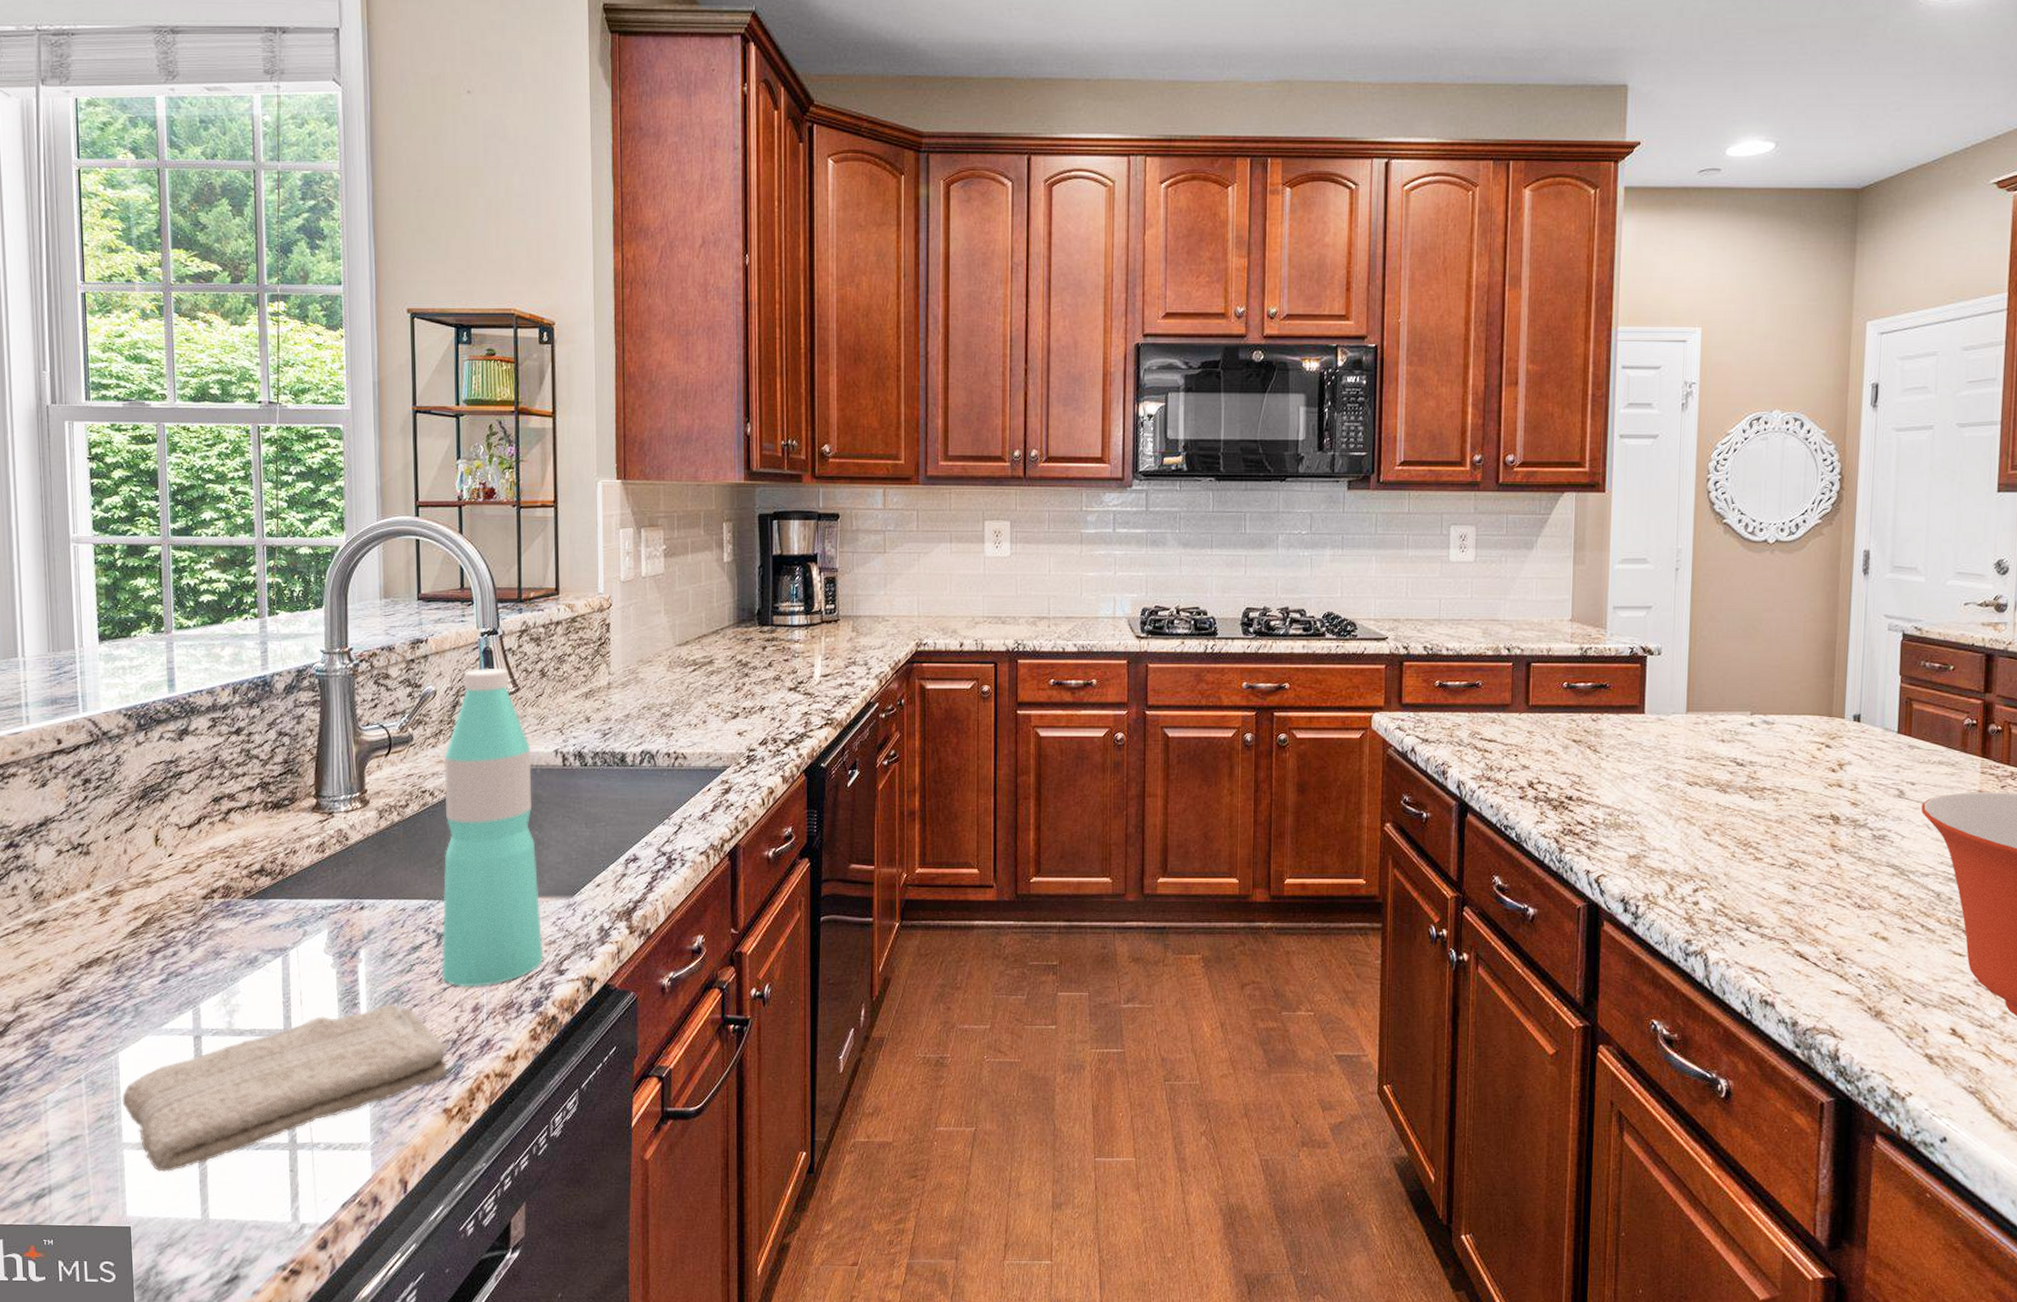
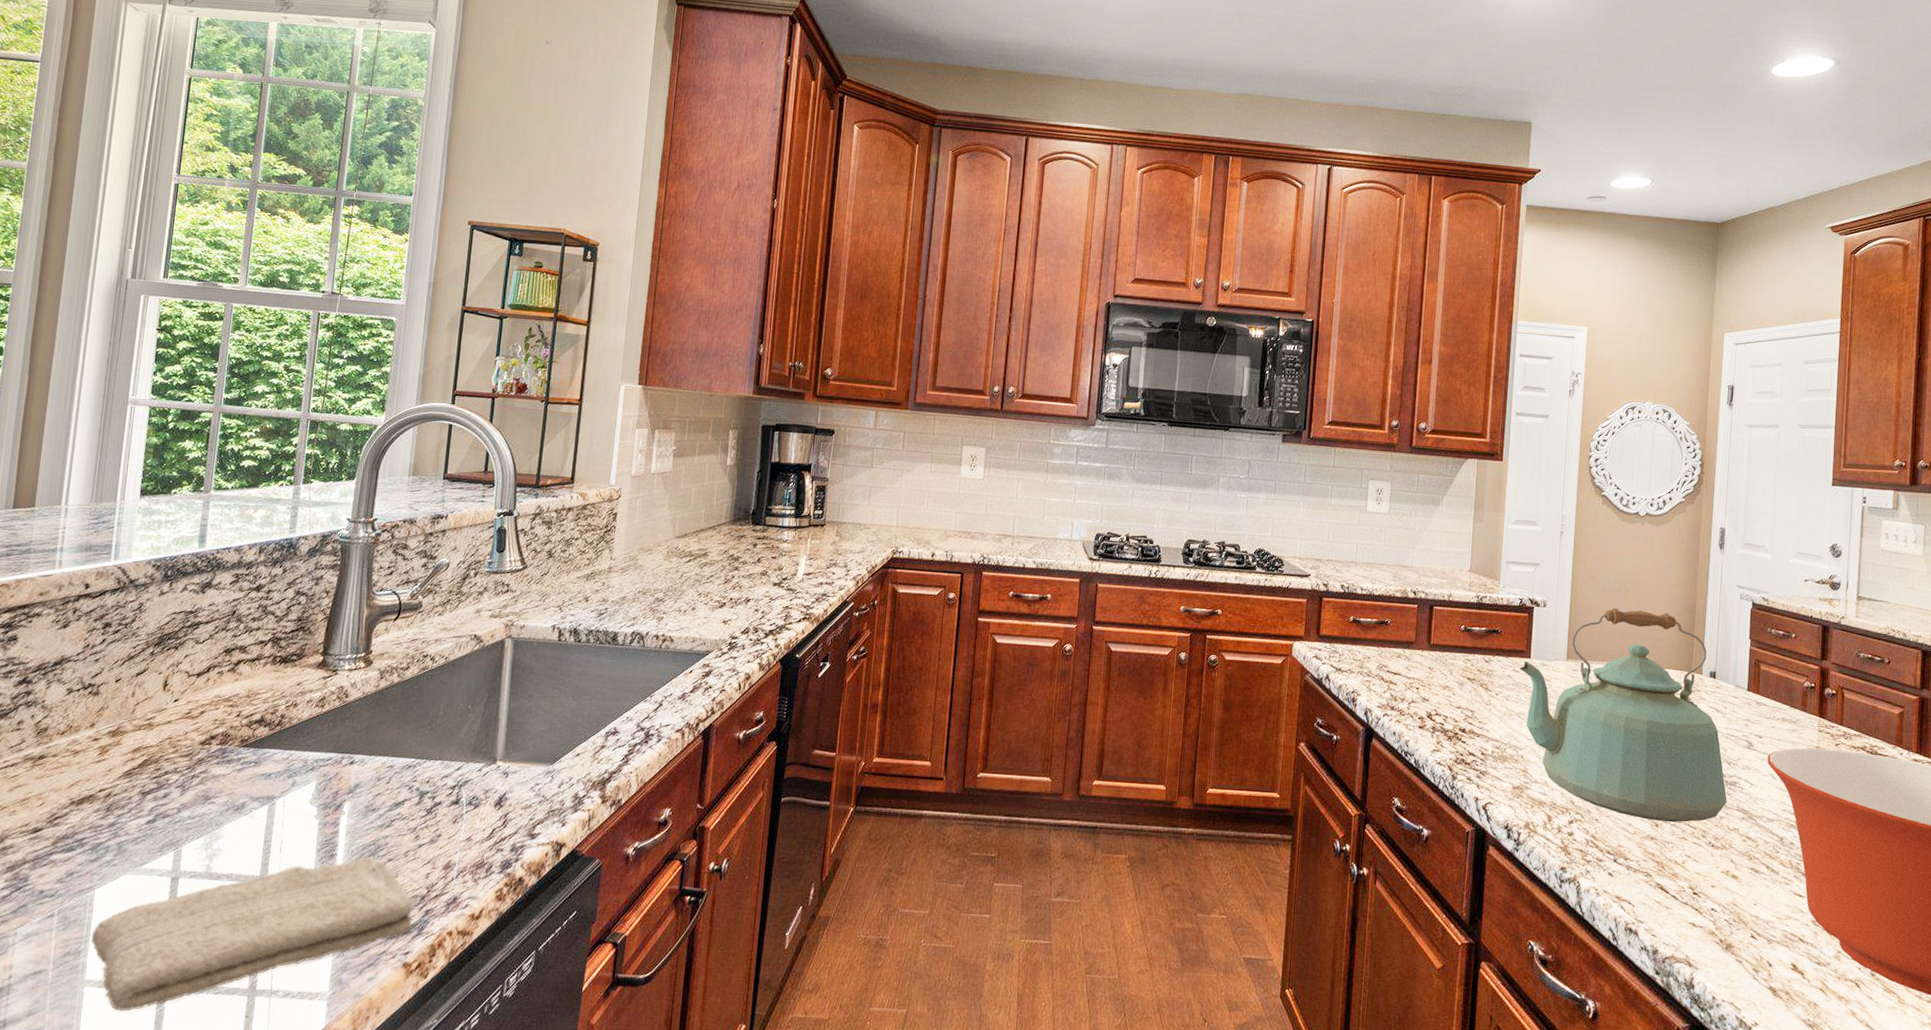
water bottle: present [441,667,544,988] -> none [419,545,531,846]
kettle: none [1632,650,1875,884] -> present [1519,607,1727,823]

